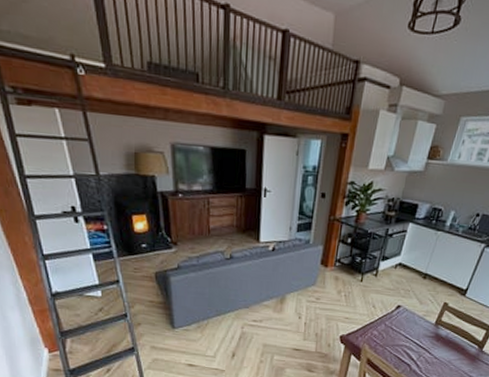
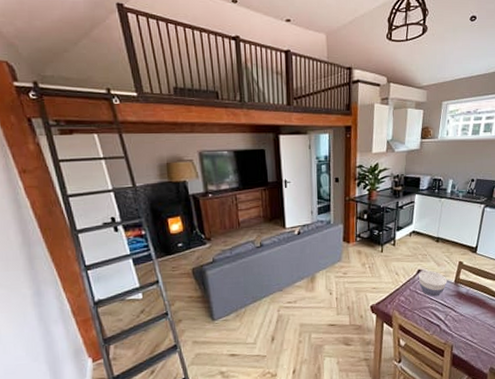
bowl: none [396,307,428,336] -> present [418,270,447,297]

